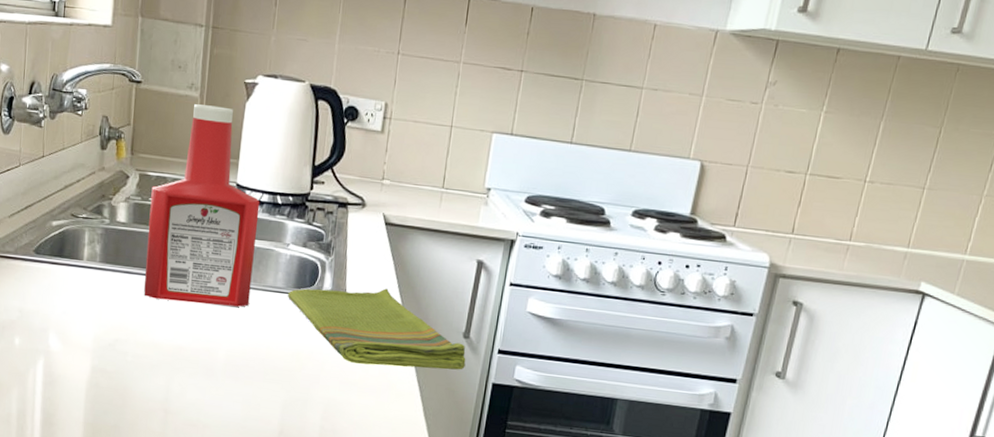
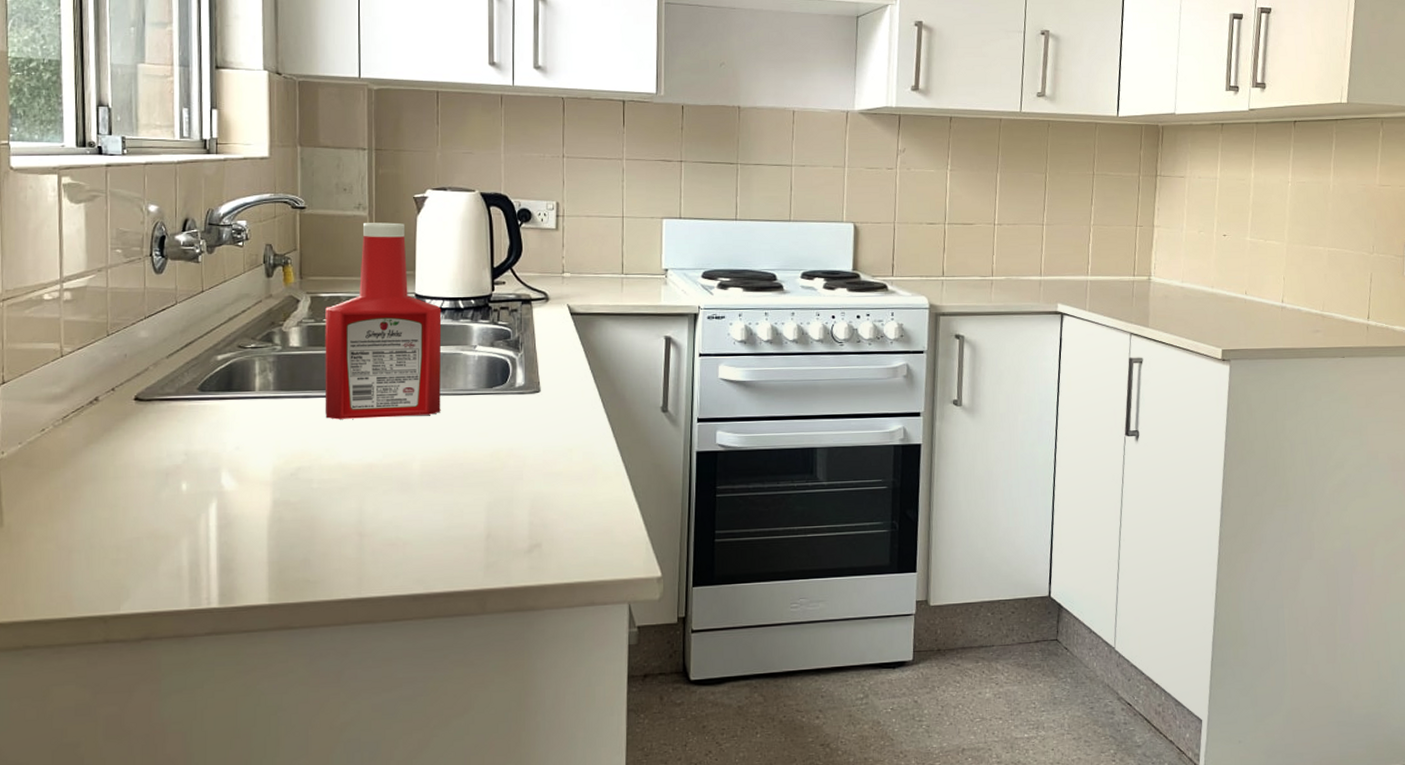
dish towel: present [288,288,466,370] -> none [480,375,668,453]

